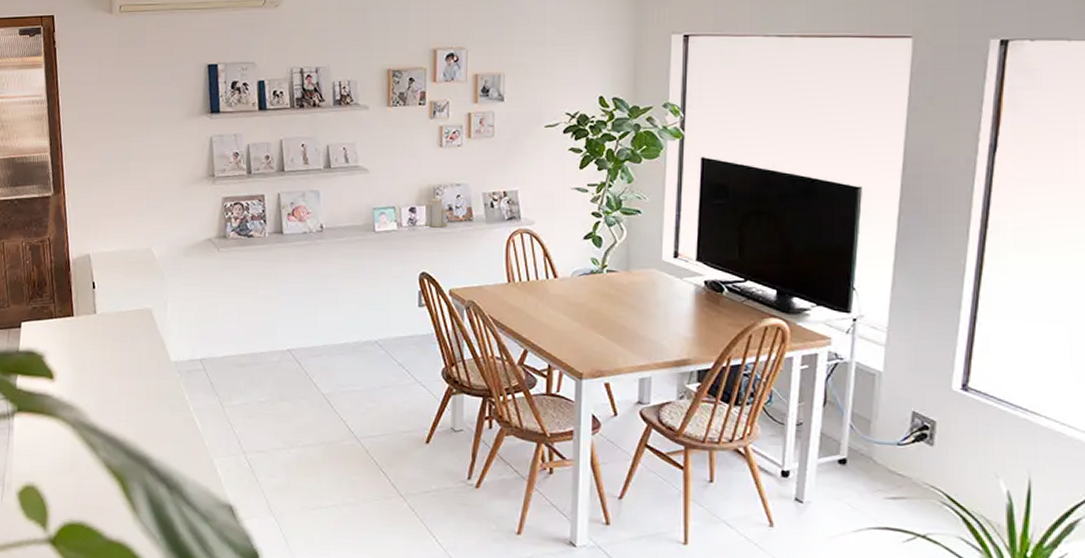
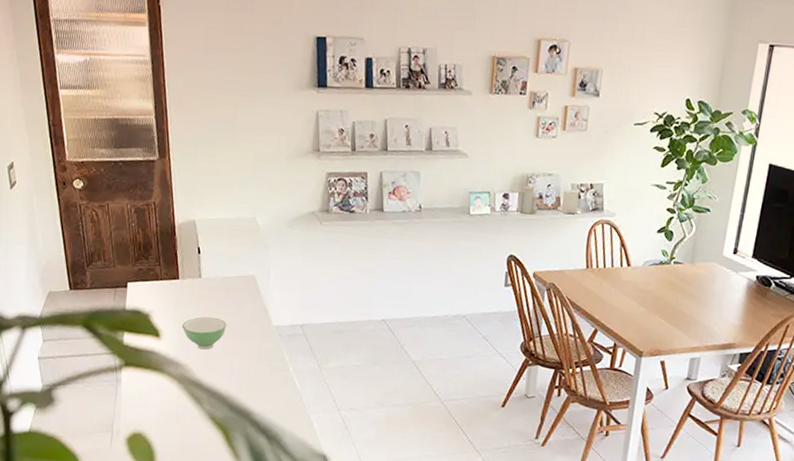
bowl: none [76,355,123,391] -> present [181,316,227,350]
candle: none [469,198,498,225] -> present [557,189,583,215]

